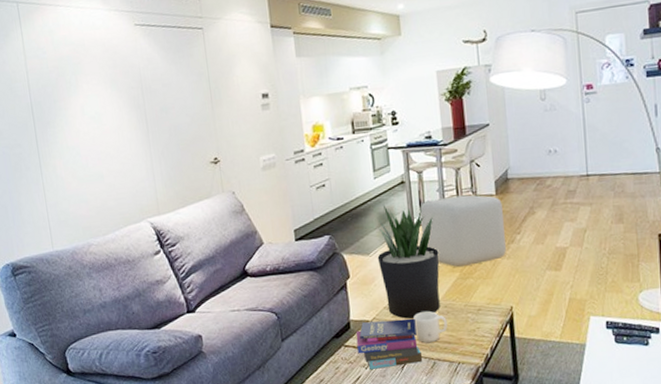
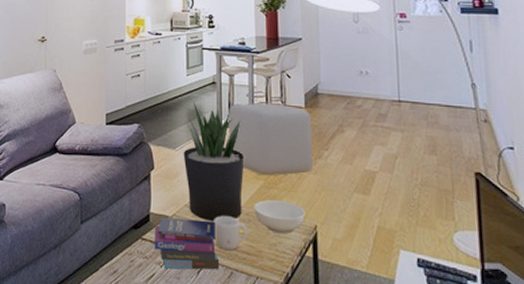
bowl: none [451,288,502,319] -> present [254,199,306,233]

